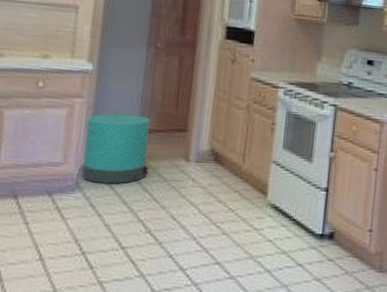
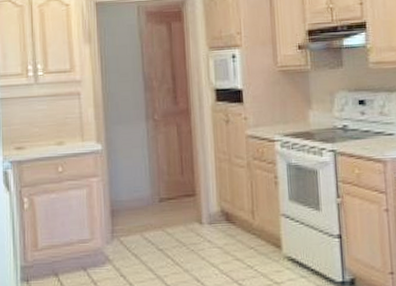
trash can: present [82,113,151,184] -> none [106,186,167,254]

